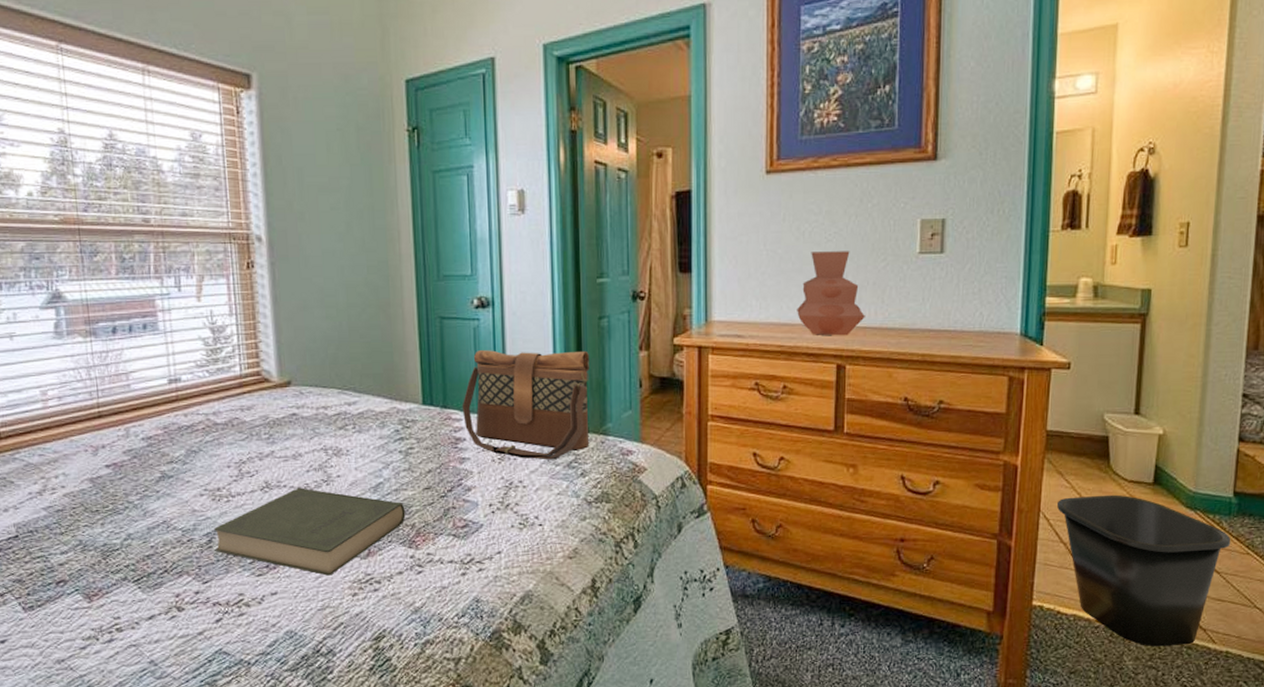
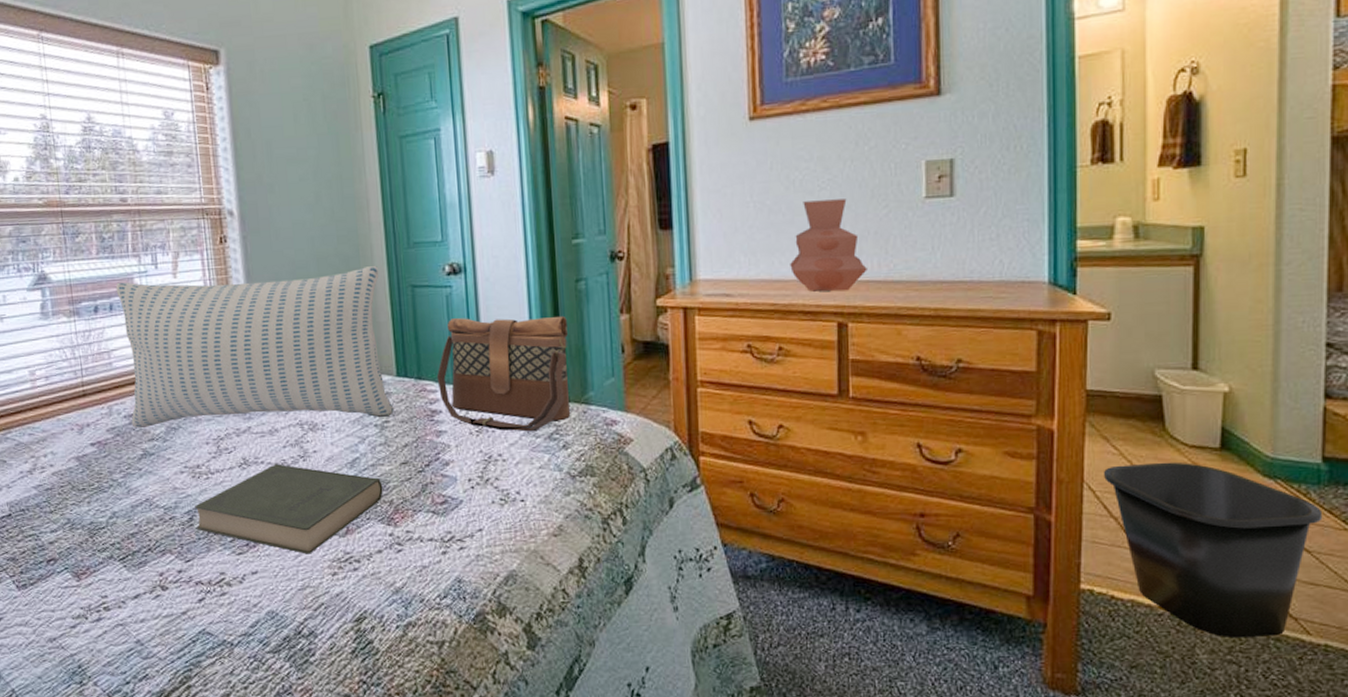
pillow: none [136,297,420,451] -> present [115,266,395,429]

